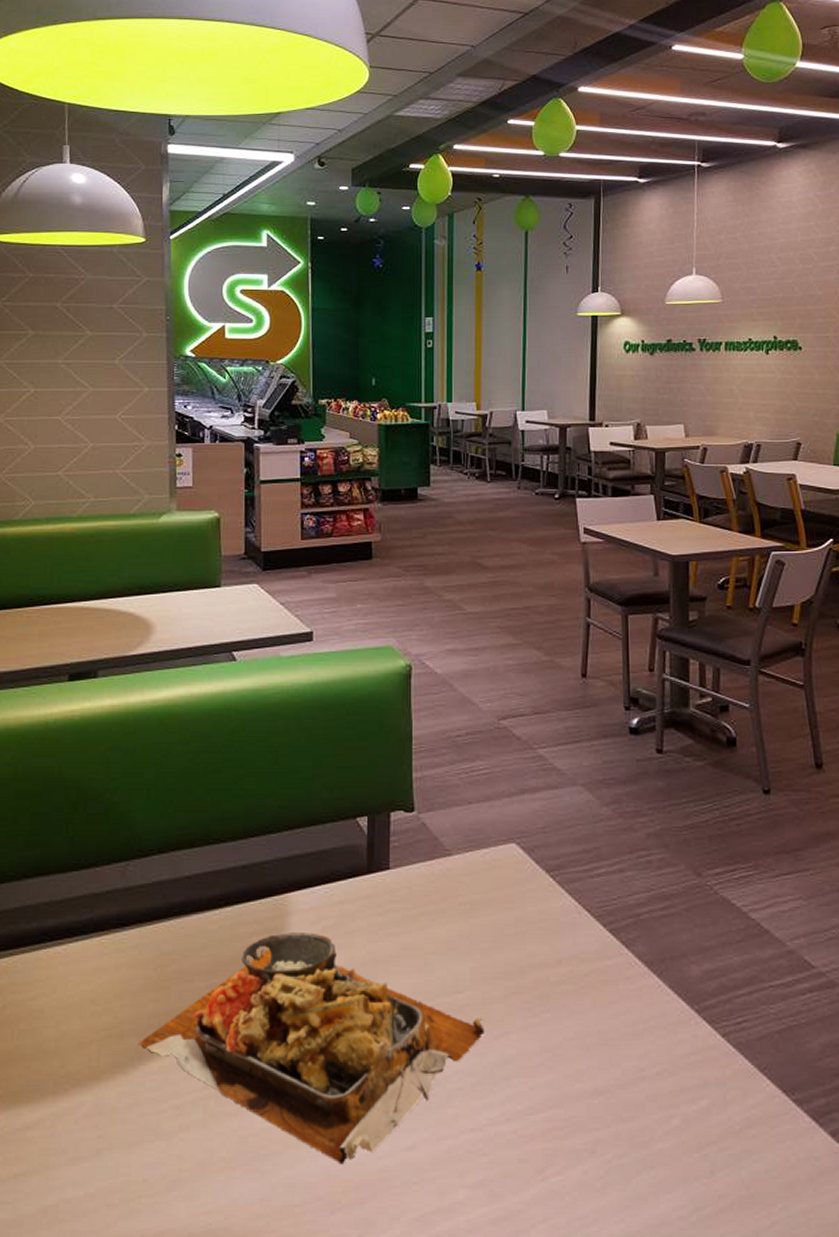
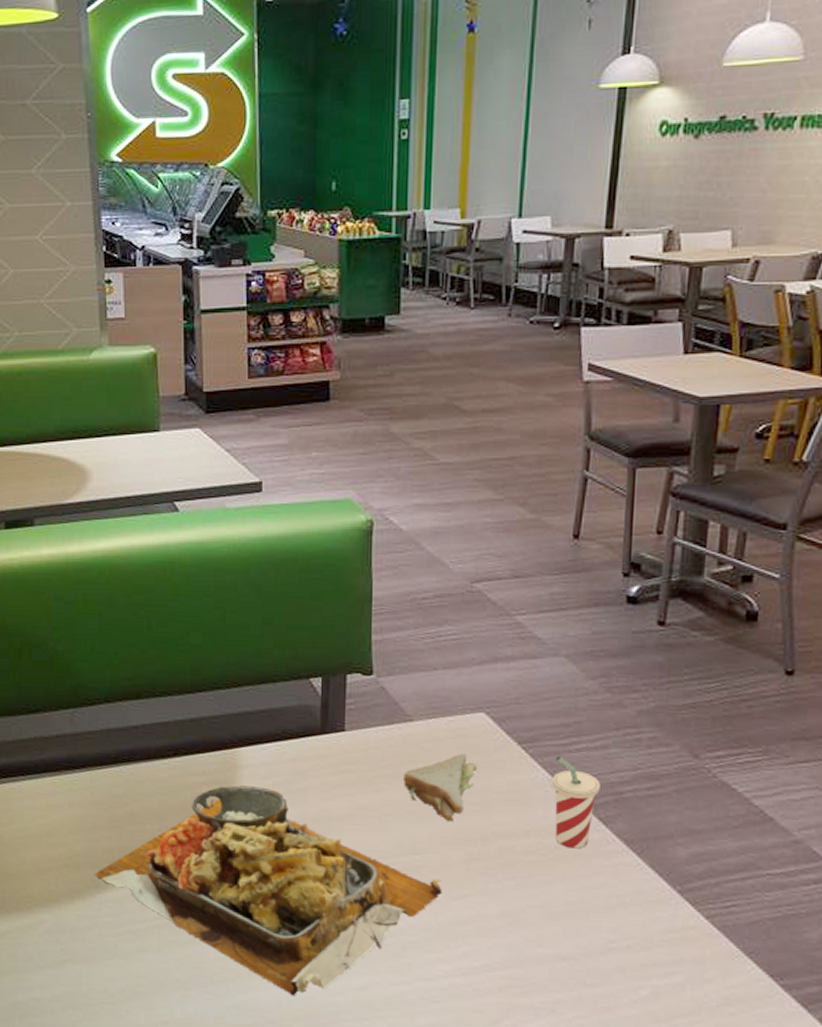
sandwich: none [445,884,512,955] -> present [404,753,478,821]
beverage cup: none [577,881,622,975] -> present [551,755,602,849]

